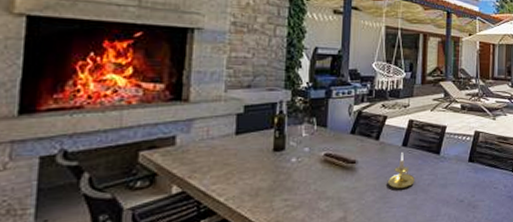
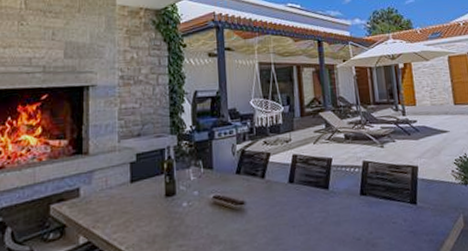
candle holder: present [387,153,414,189] -> none [277,190,305,229]

